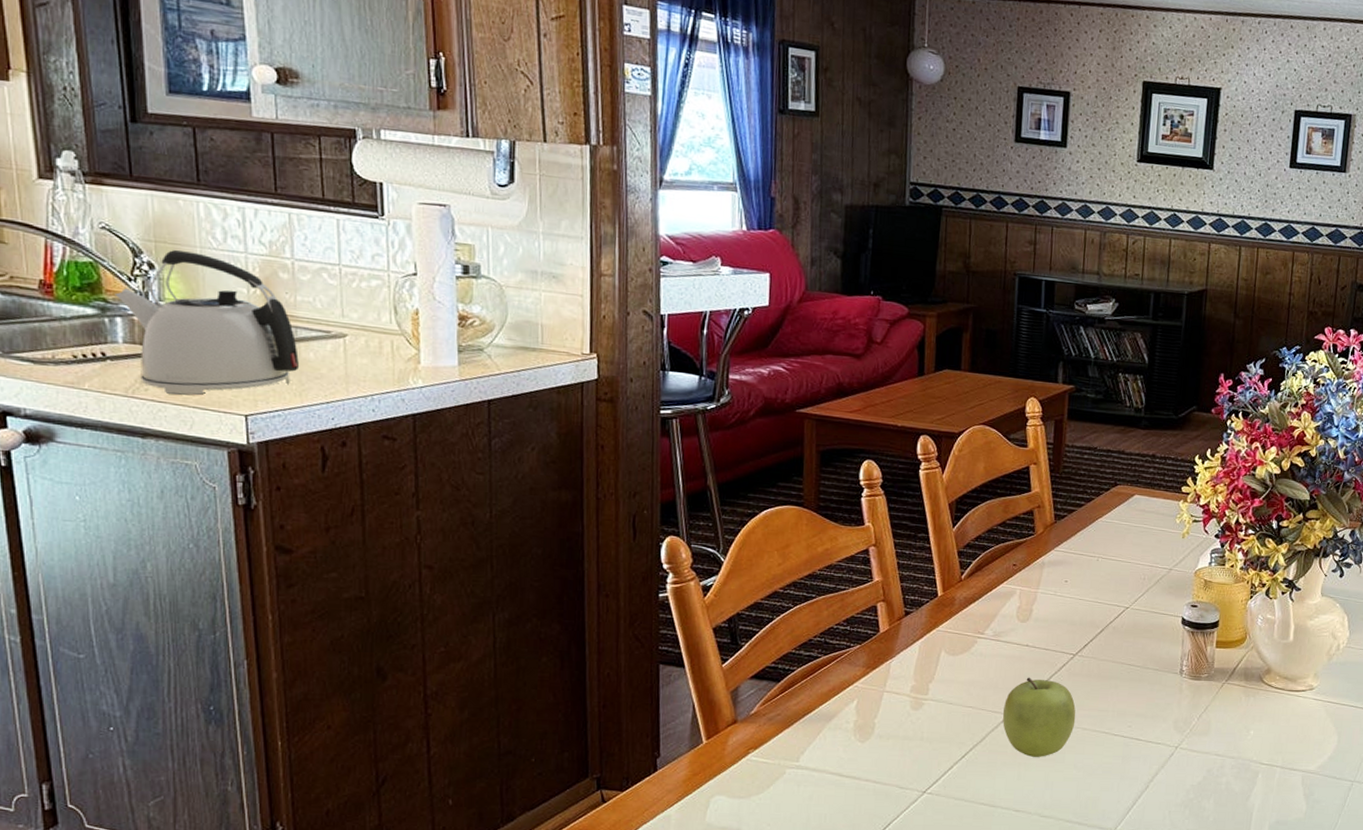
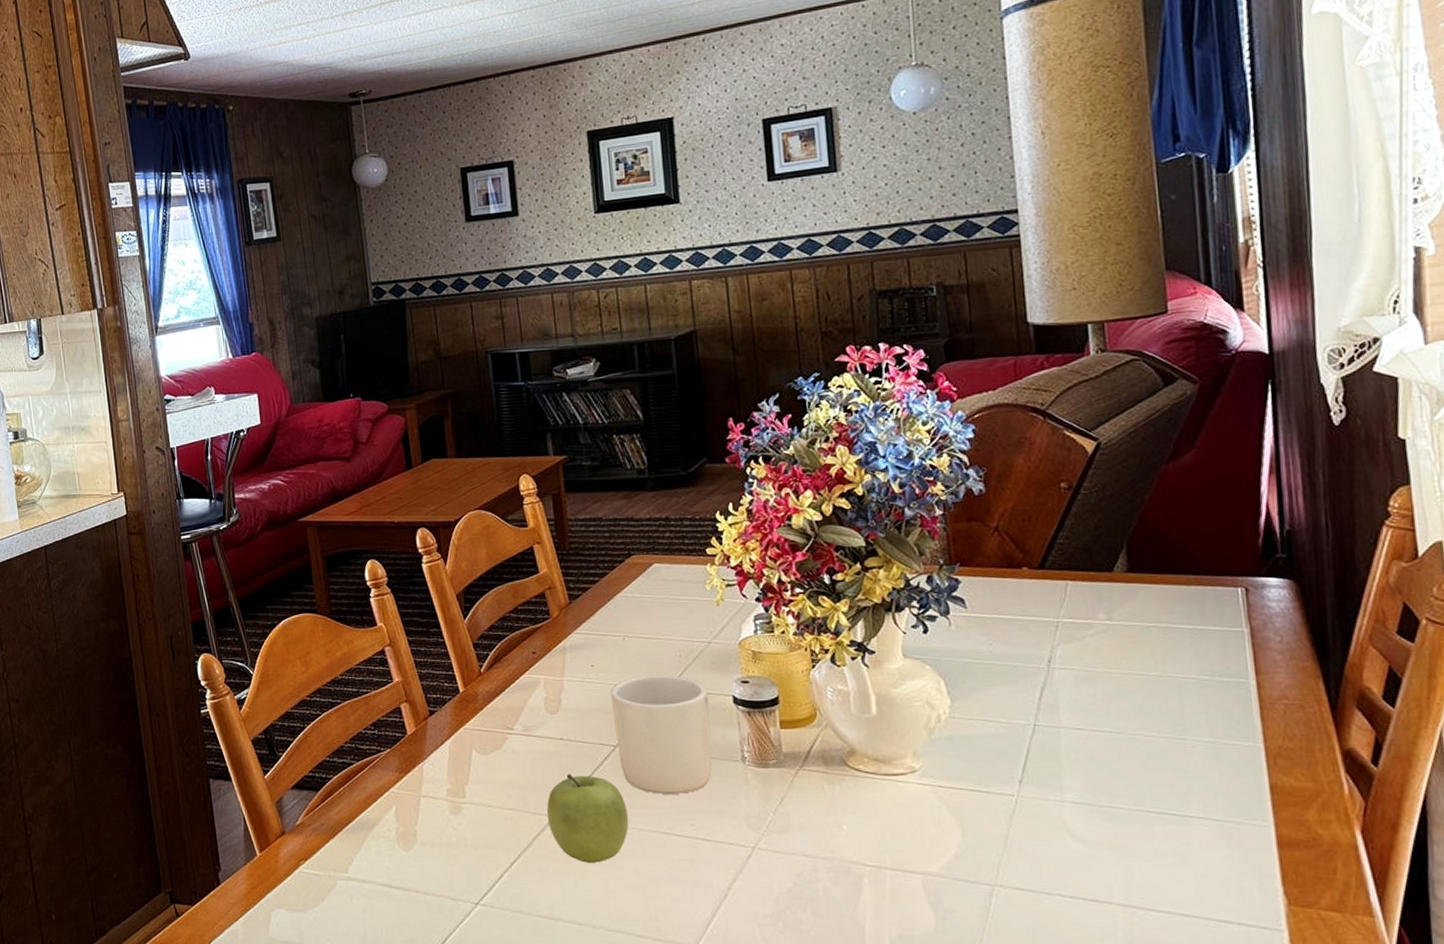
mug: none [1076,593,1162,699] -> present [610,675,712,794]

